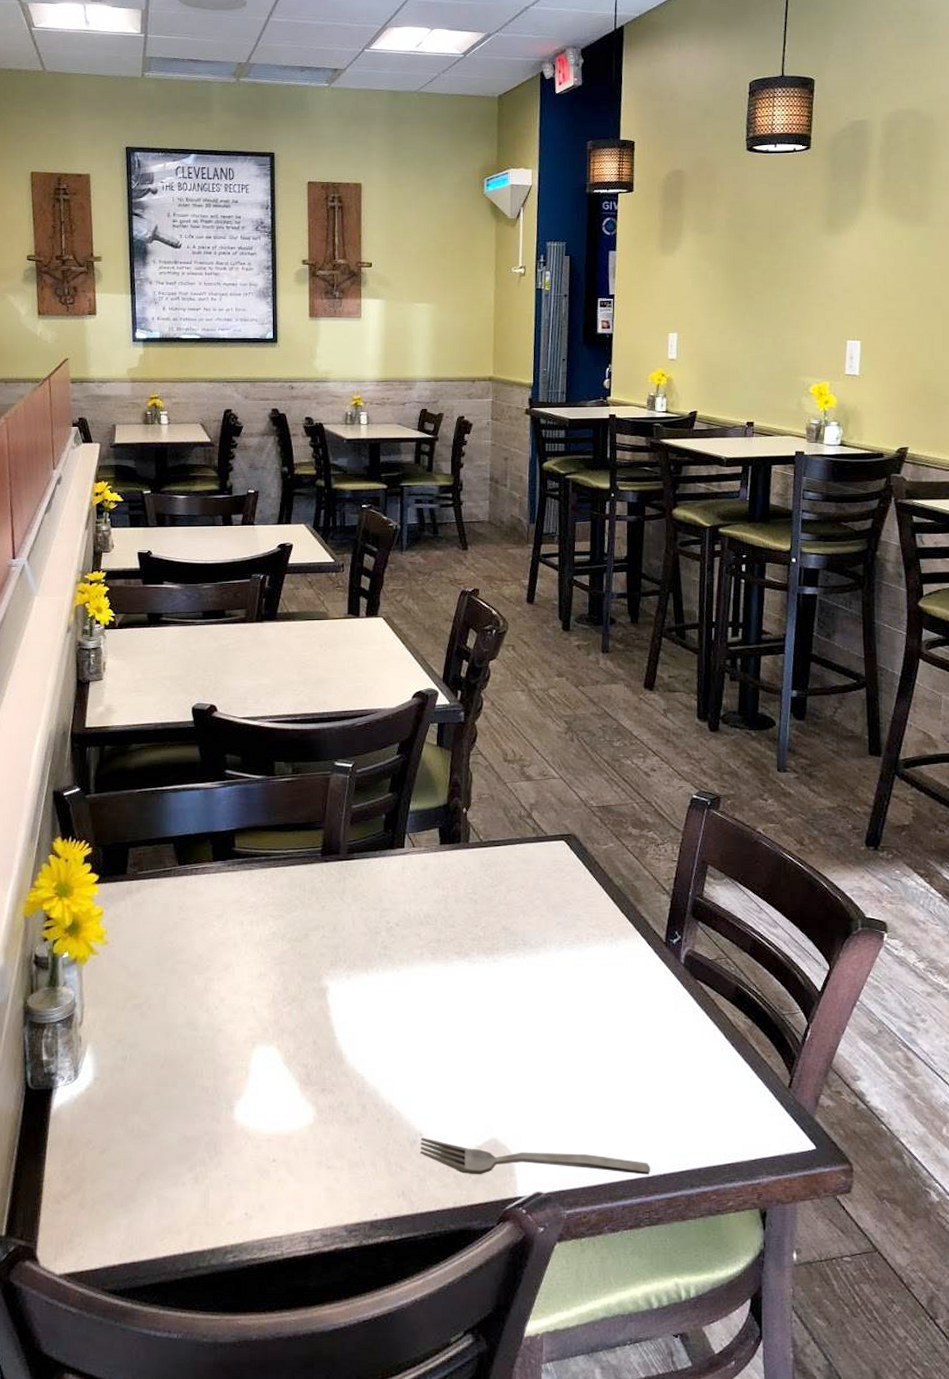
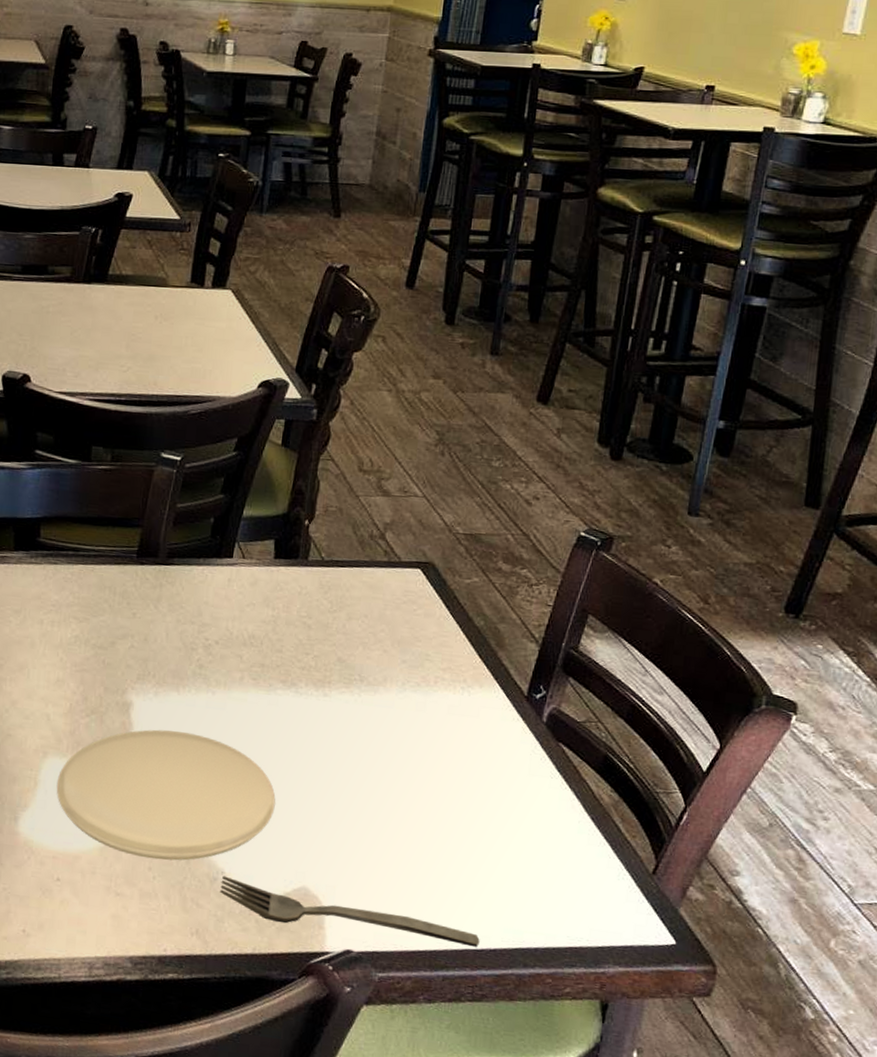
plate: none [266,1009,461,1130] -> present [56,729,276,861]

